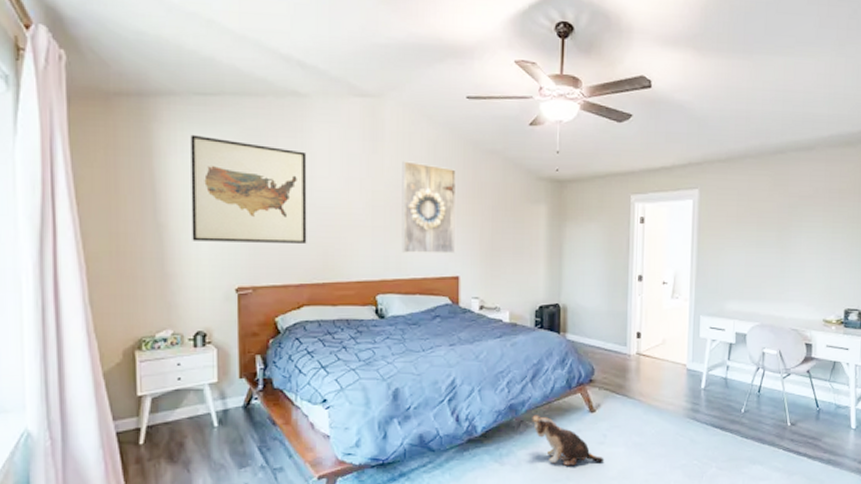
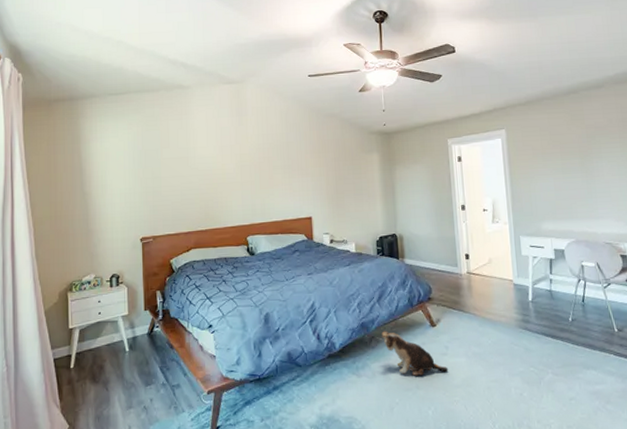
wall art: present [190,134,307,243] -> none [107,124,192,204]
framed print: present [401,161,456,254] -> none [262,129,307,201]

